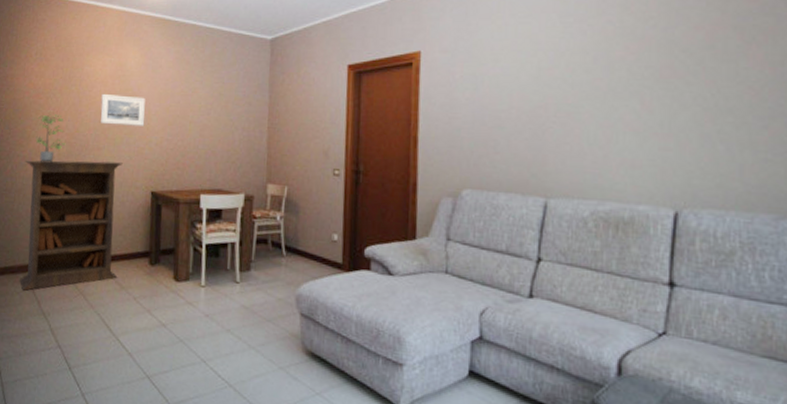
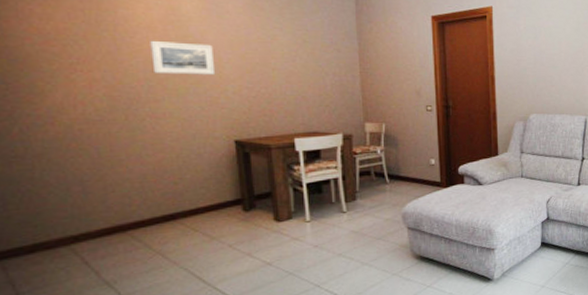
bookcase: present [20,160,123,291] -> none [40,114,205,264]
potted plant: present [35,114,65,163] -> none [54,65,104,120]

